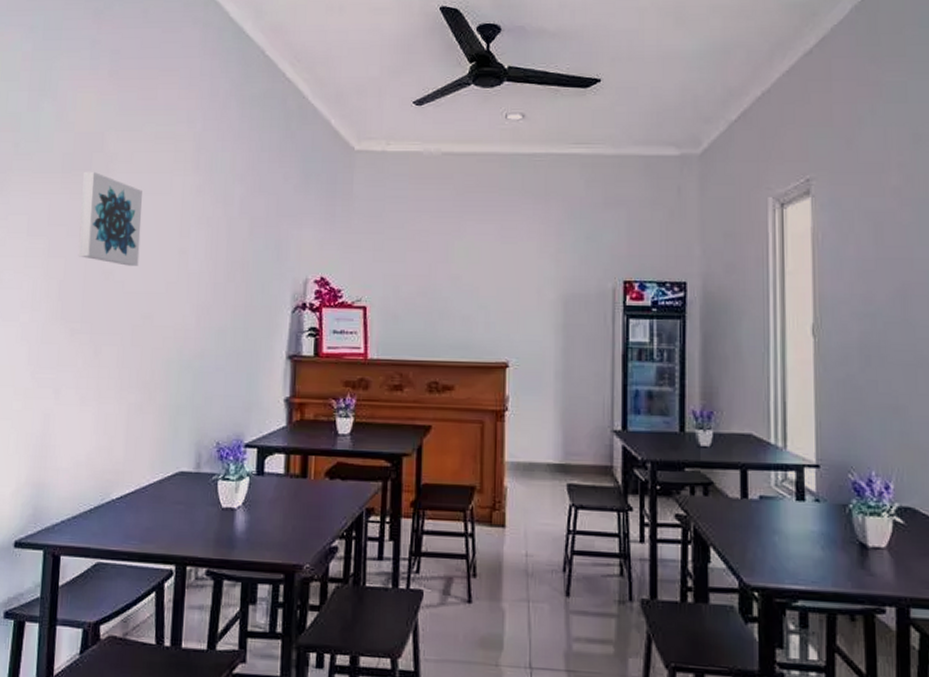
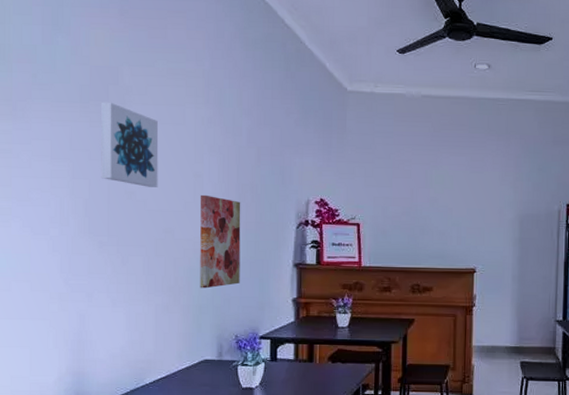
wall art: none [178,274,230,385] -> present [200,194,241,289]

